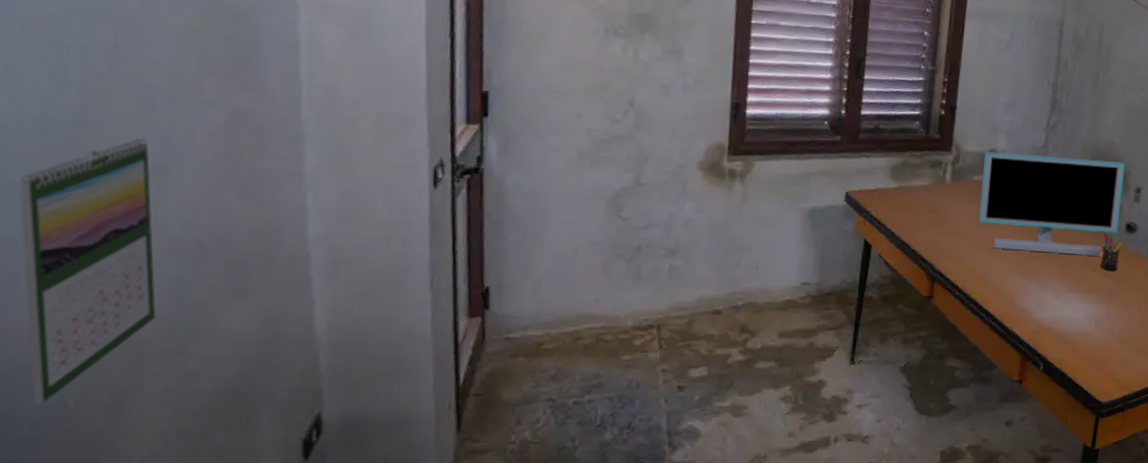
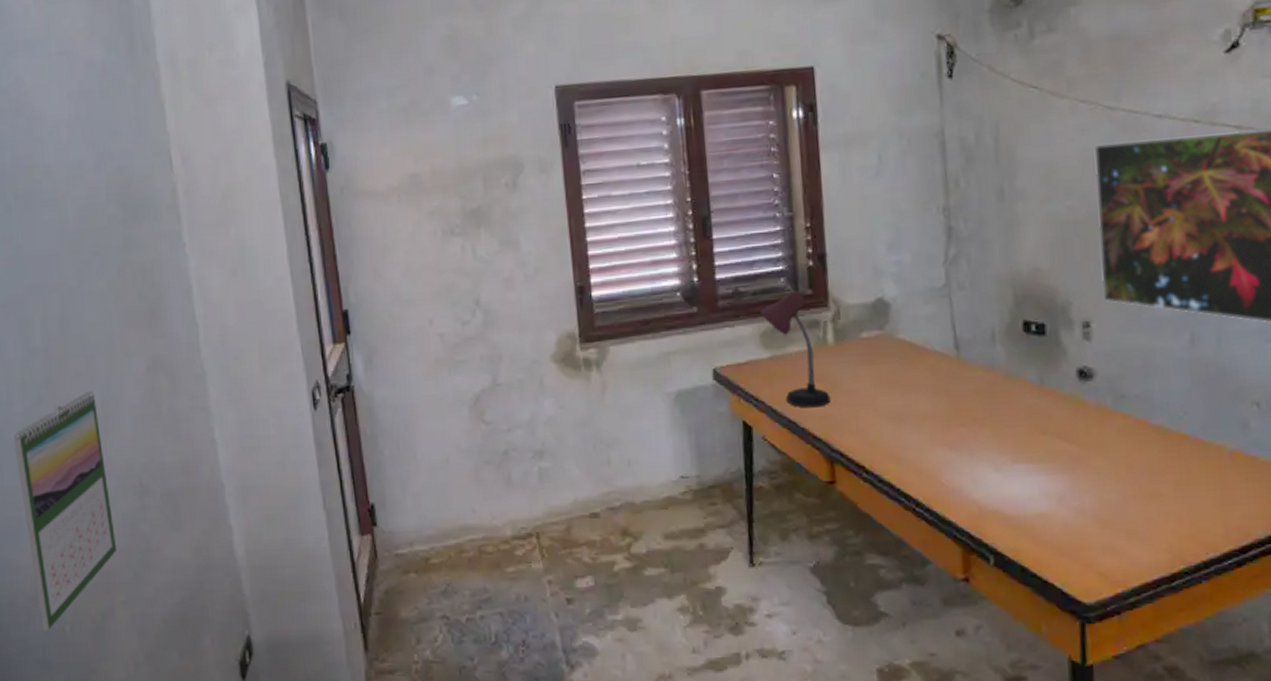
desk lamp: none [894,134,941,234] -> present [760,291,831,408]
monitor: present [978,151,1126,256] -> none [871,292,1067,417]
pen holder: present [1100,233,1122,272] -> none [1048,384,1076,433]

